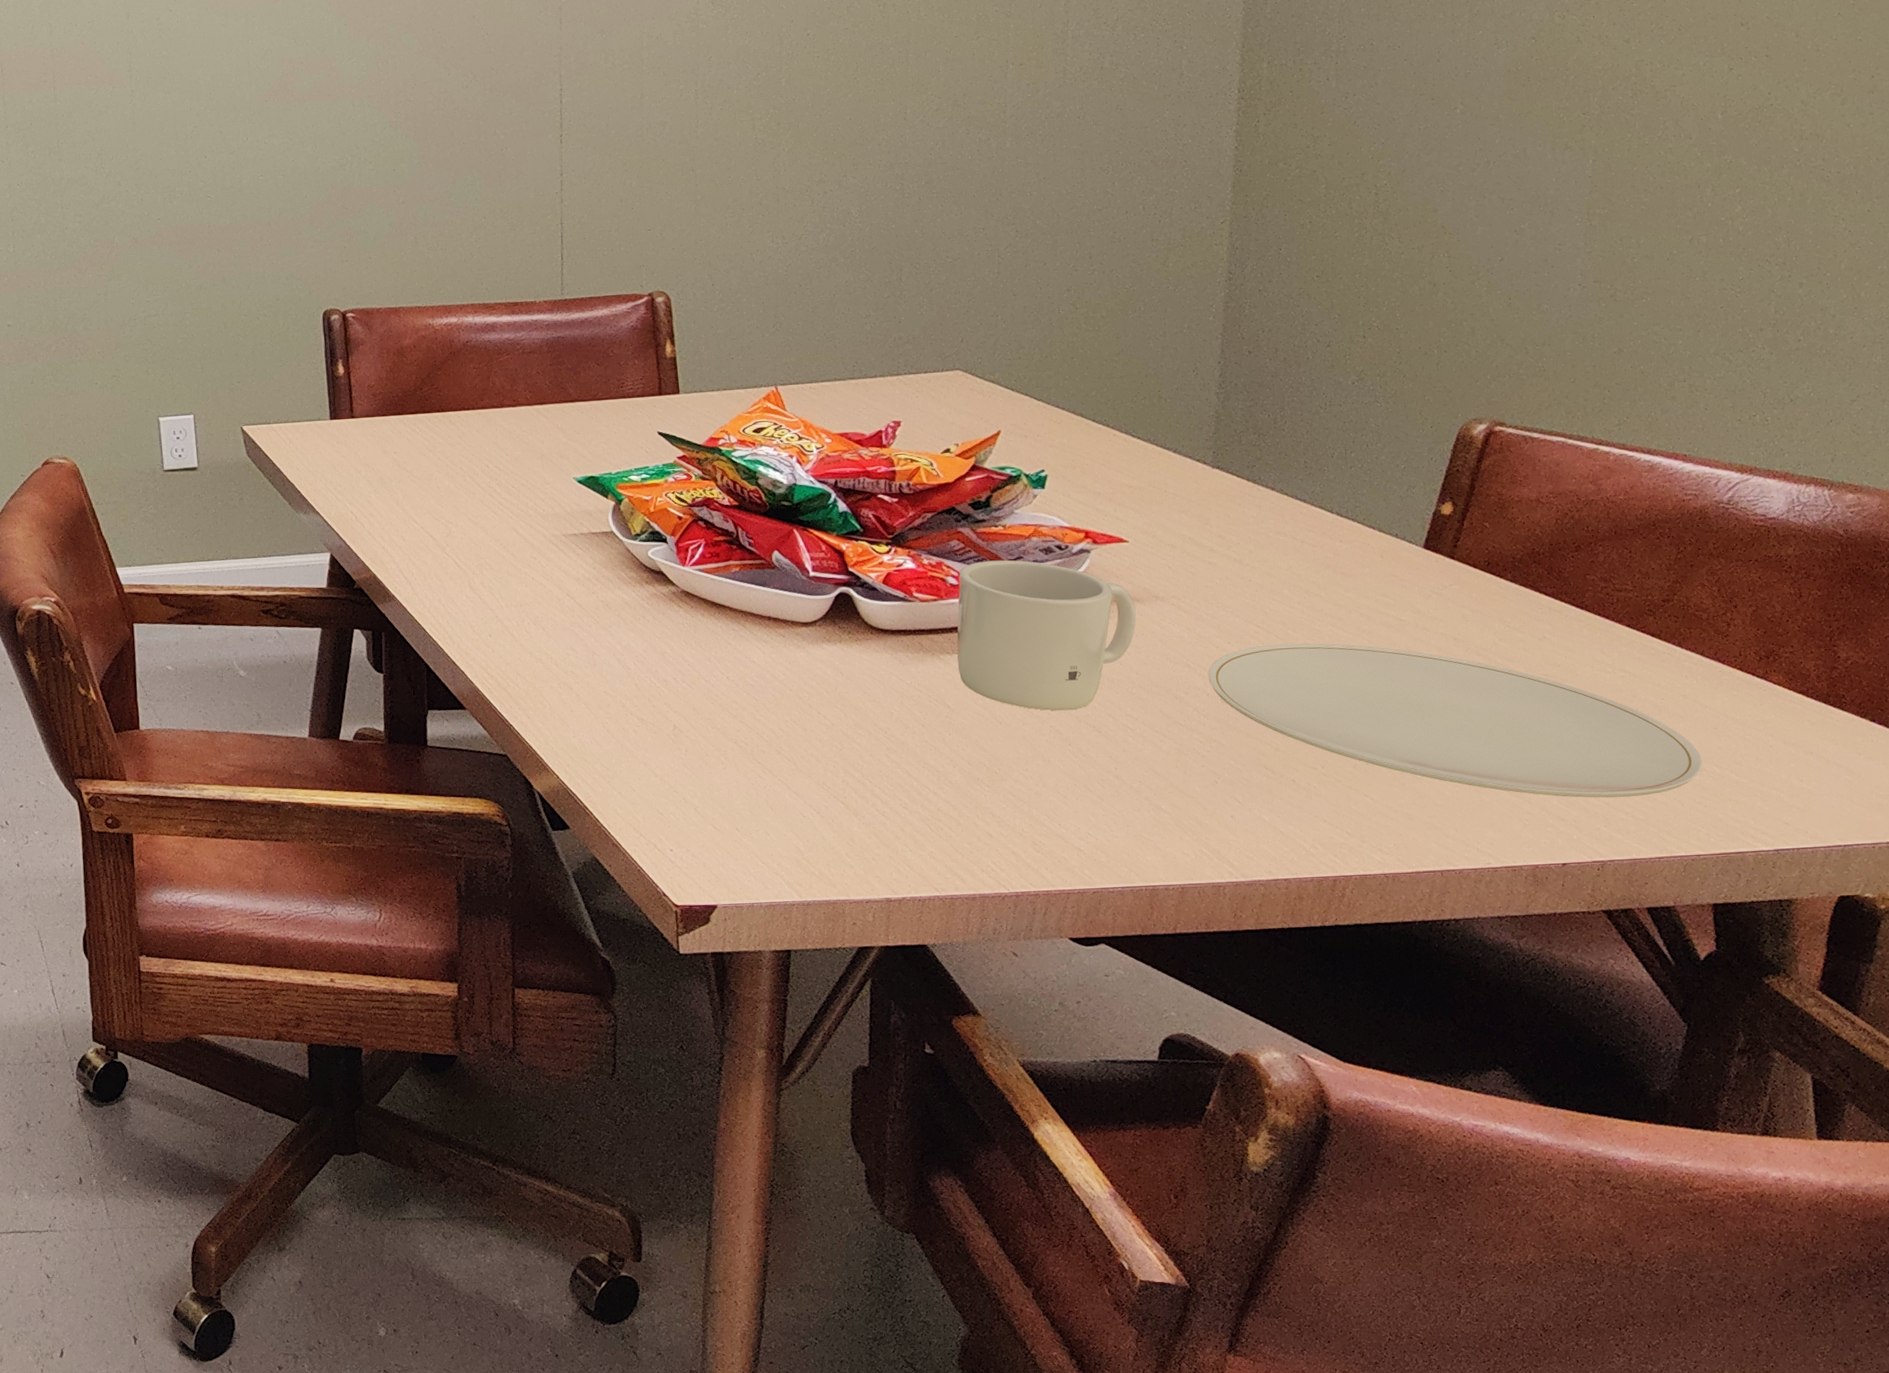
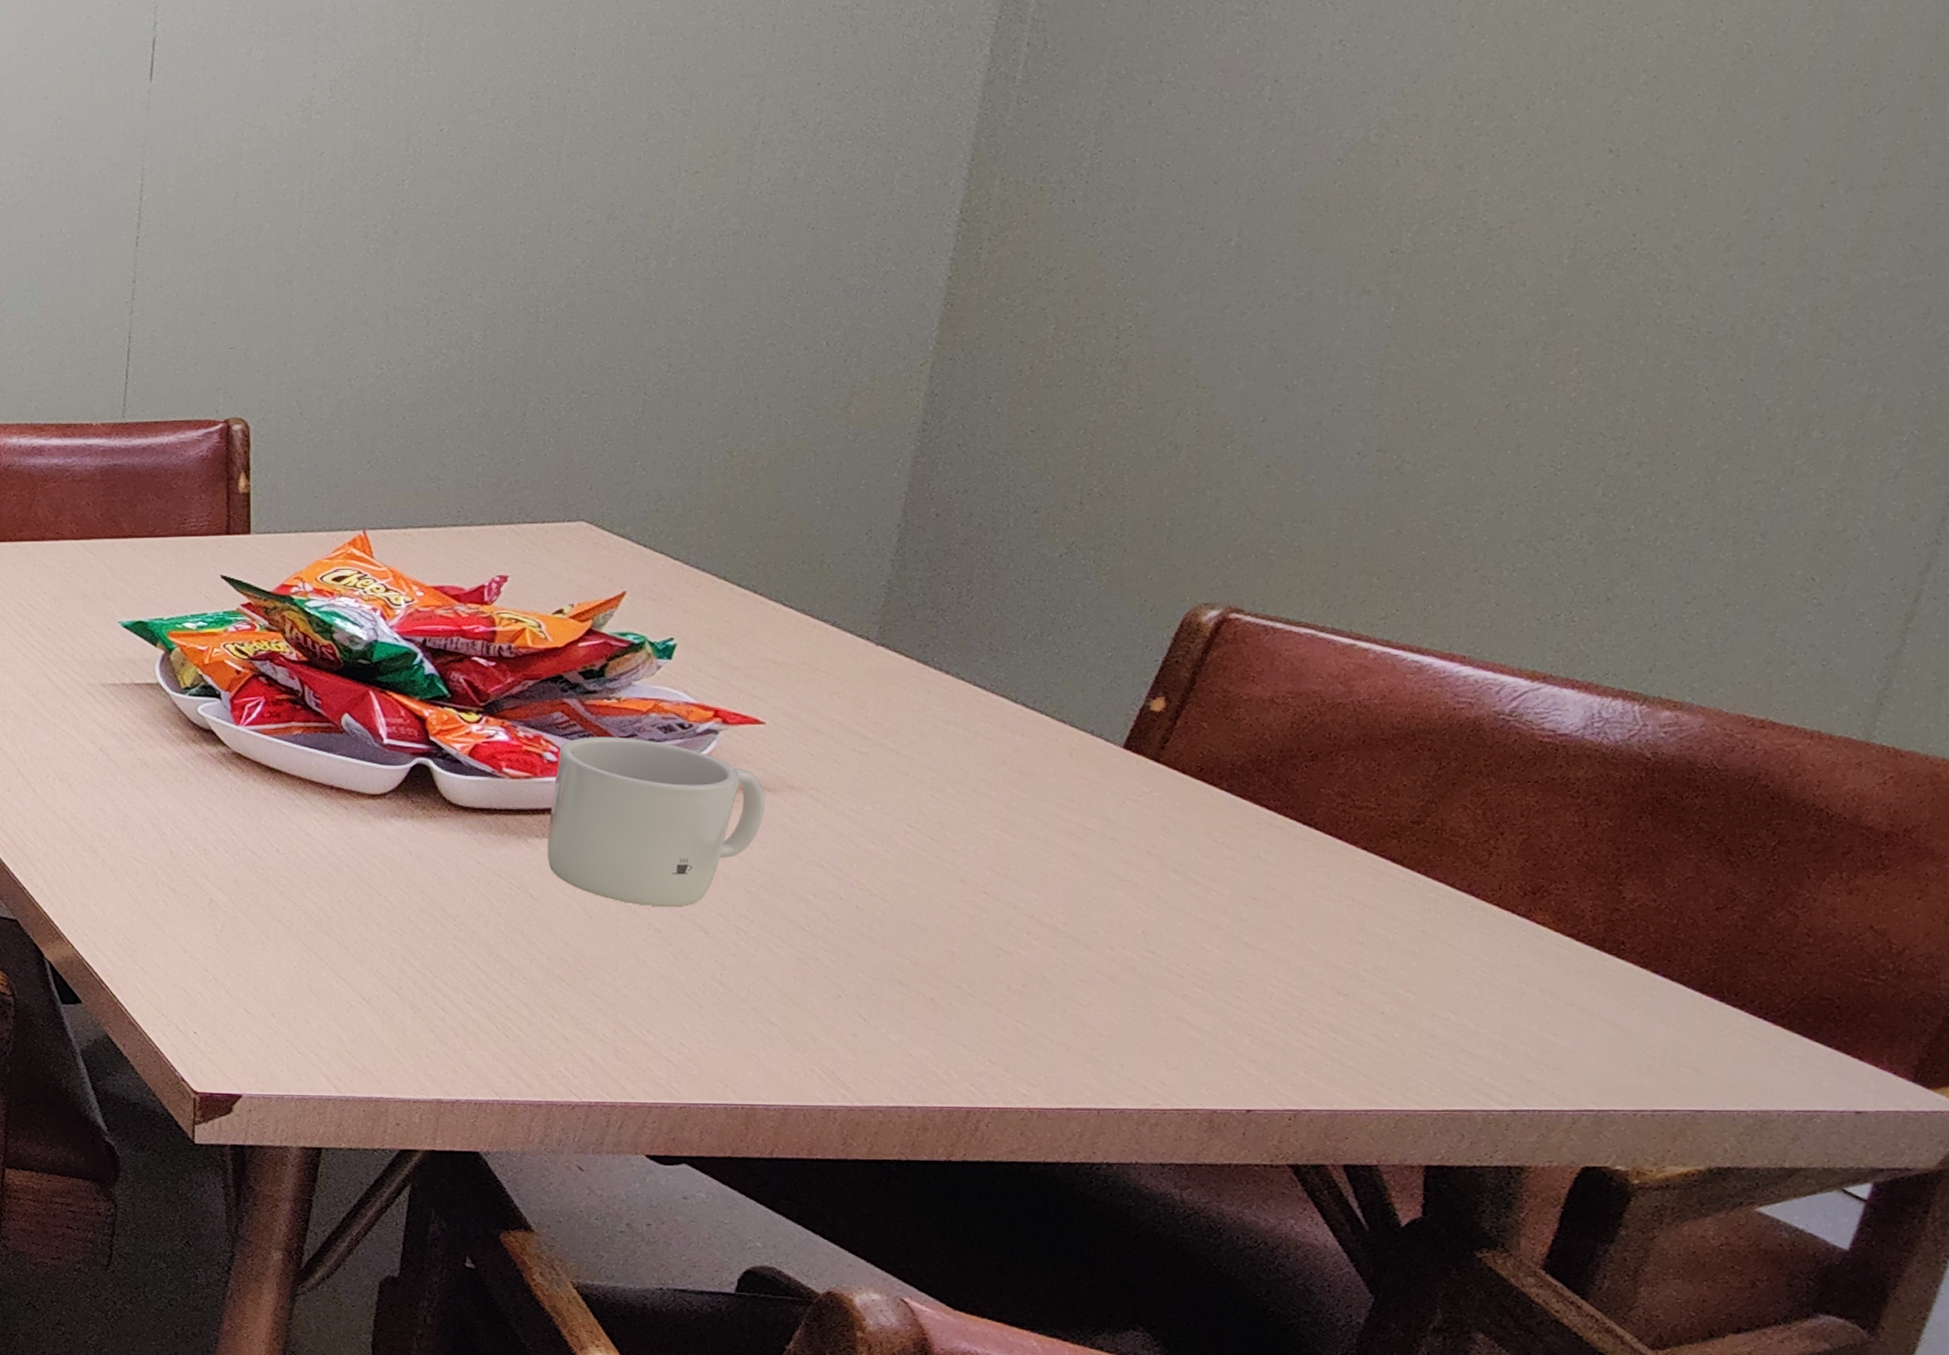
plate: present [1208,643,1703,798] -> none [843,847,1435,1041]

